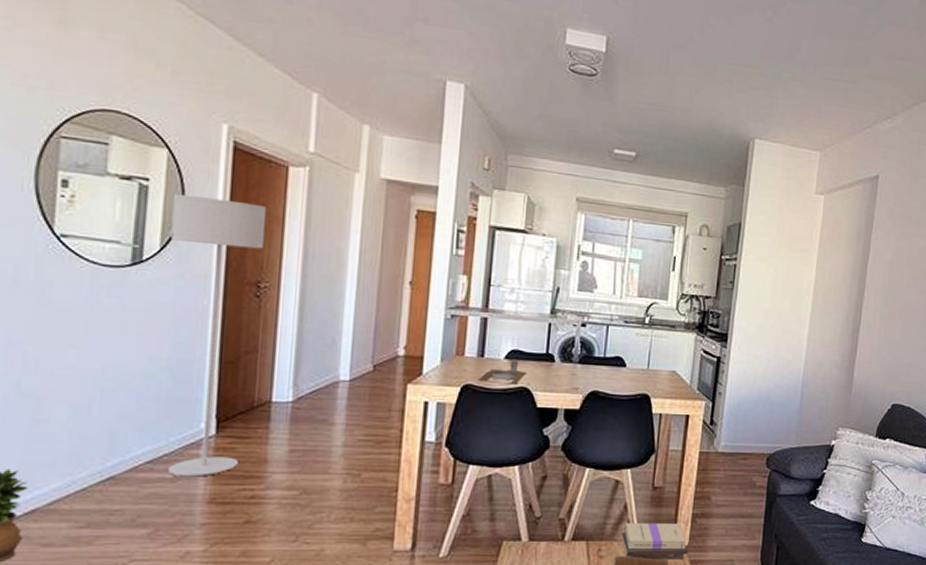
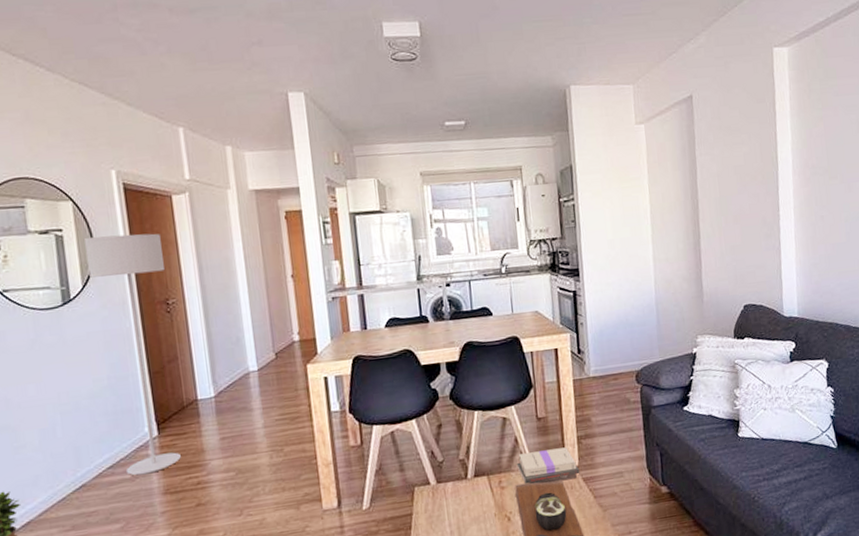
place setting: present [477,360,527,384] -> none [365,327,407,351]

